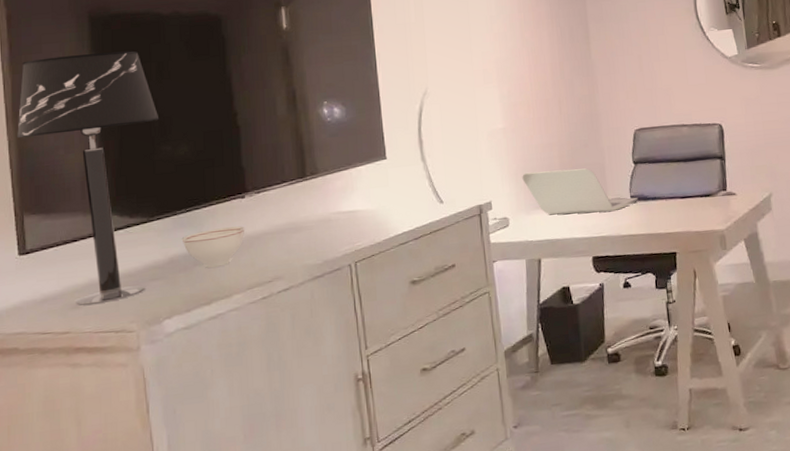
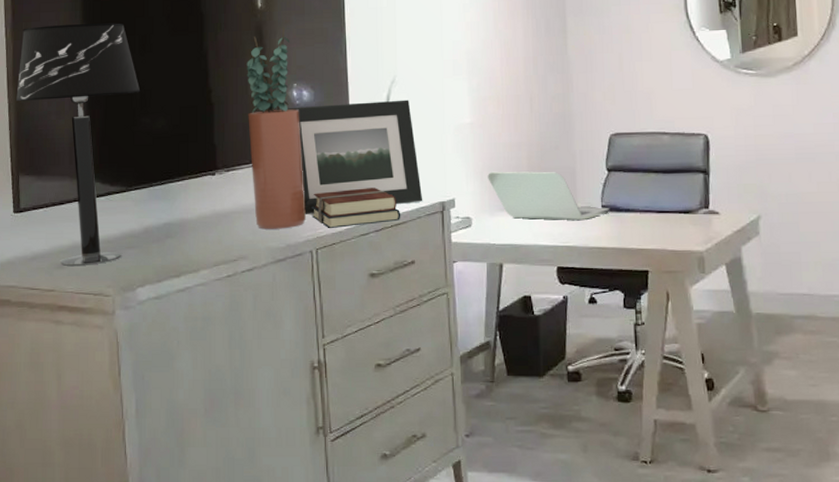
bowl: present [181,226,245,269] -> none [156,203,214,242]
vase: none [273,46,343,248] -> present [247,27,306,230]
picture frame: none [318,110,461,230] -> present [286,99,423,216]
books: none [348,197,440,241] -> present [311,188,401,229]

